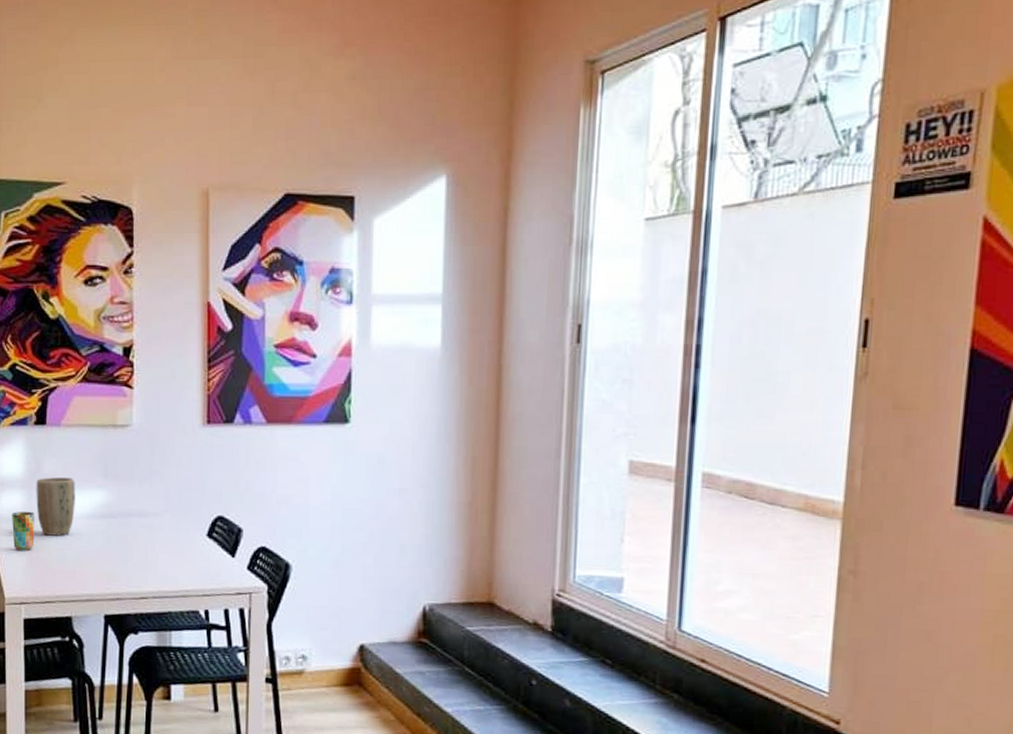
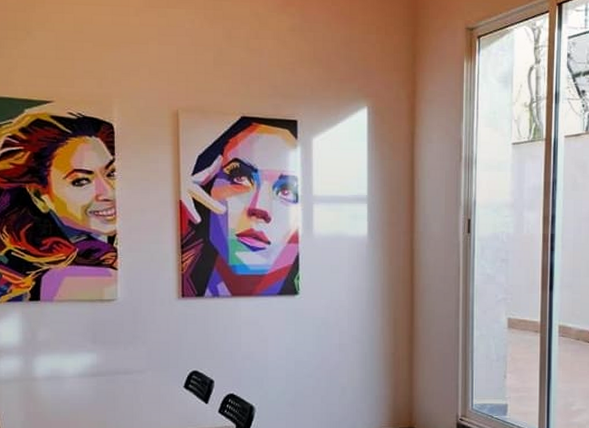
cup: present [12,511,35,551] -> none [10,374,31,407]
plant pot: present [36,477,75,536] -> none [32,344,68,393]

